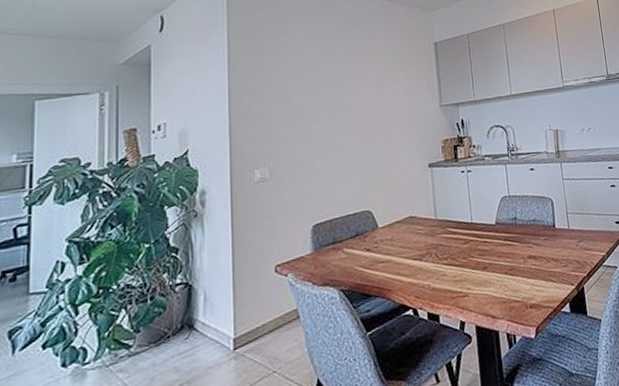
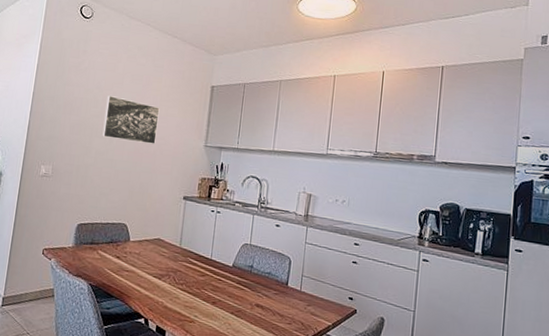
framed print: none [320,74,386,122] -> present [102,95,160,144]

